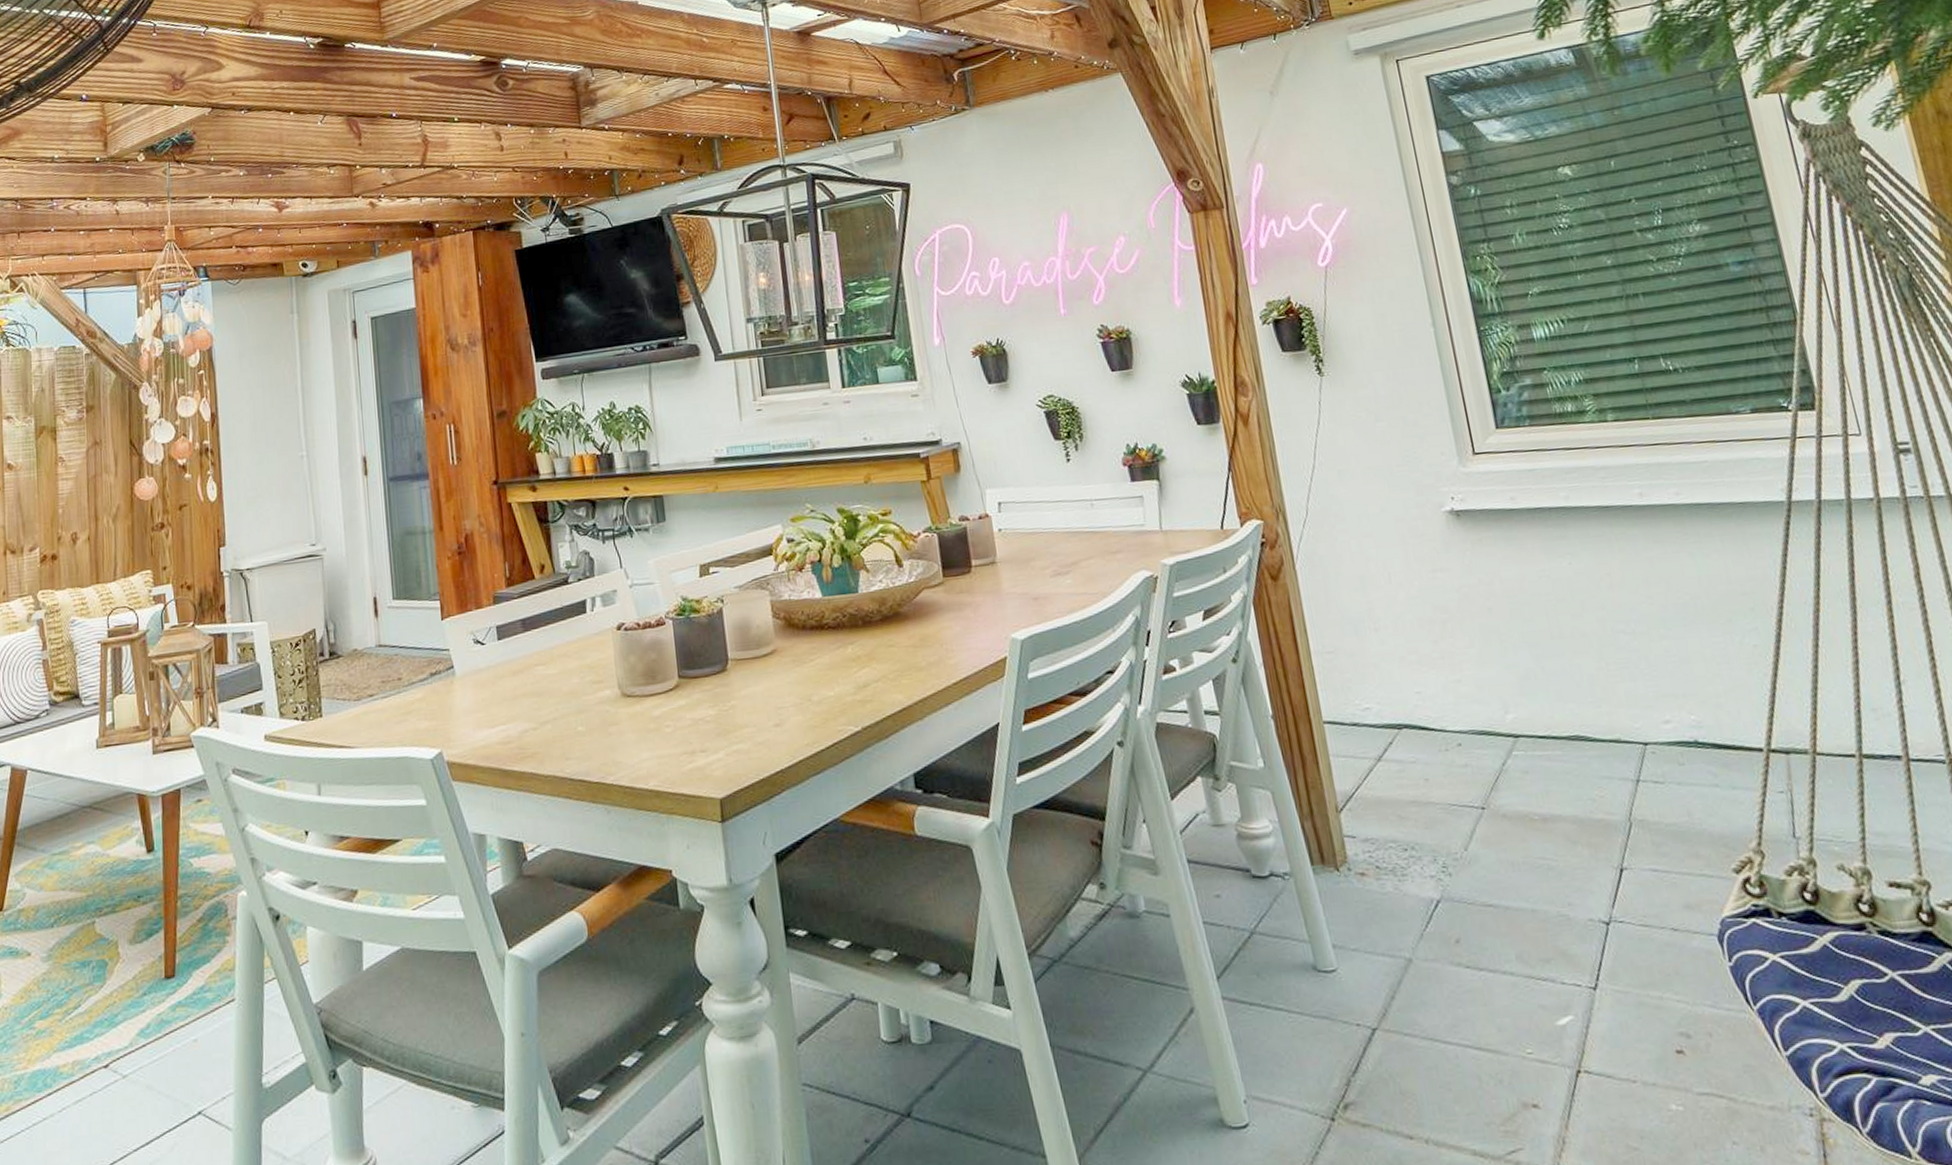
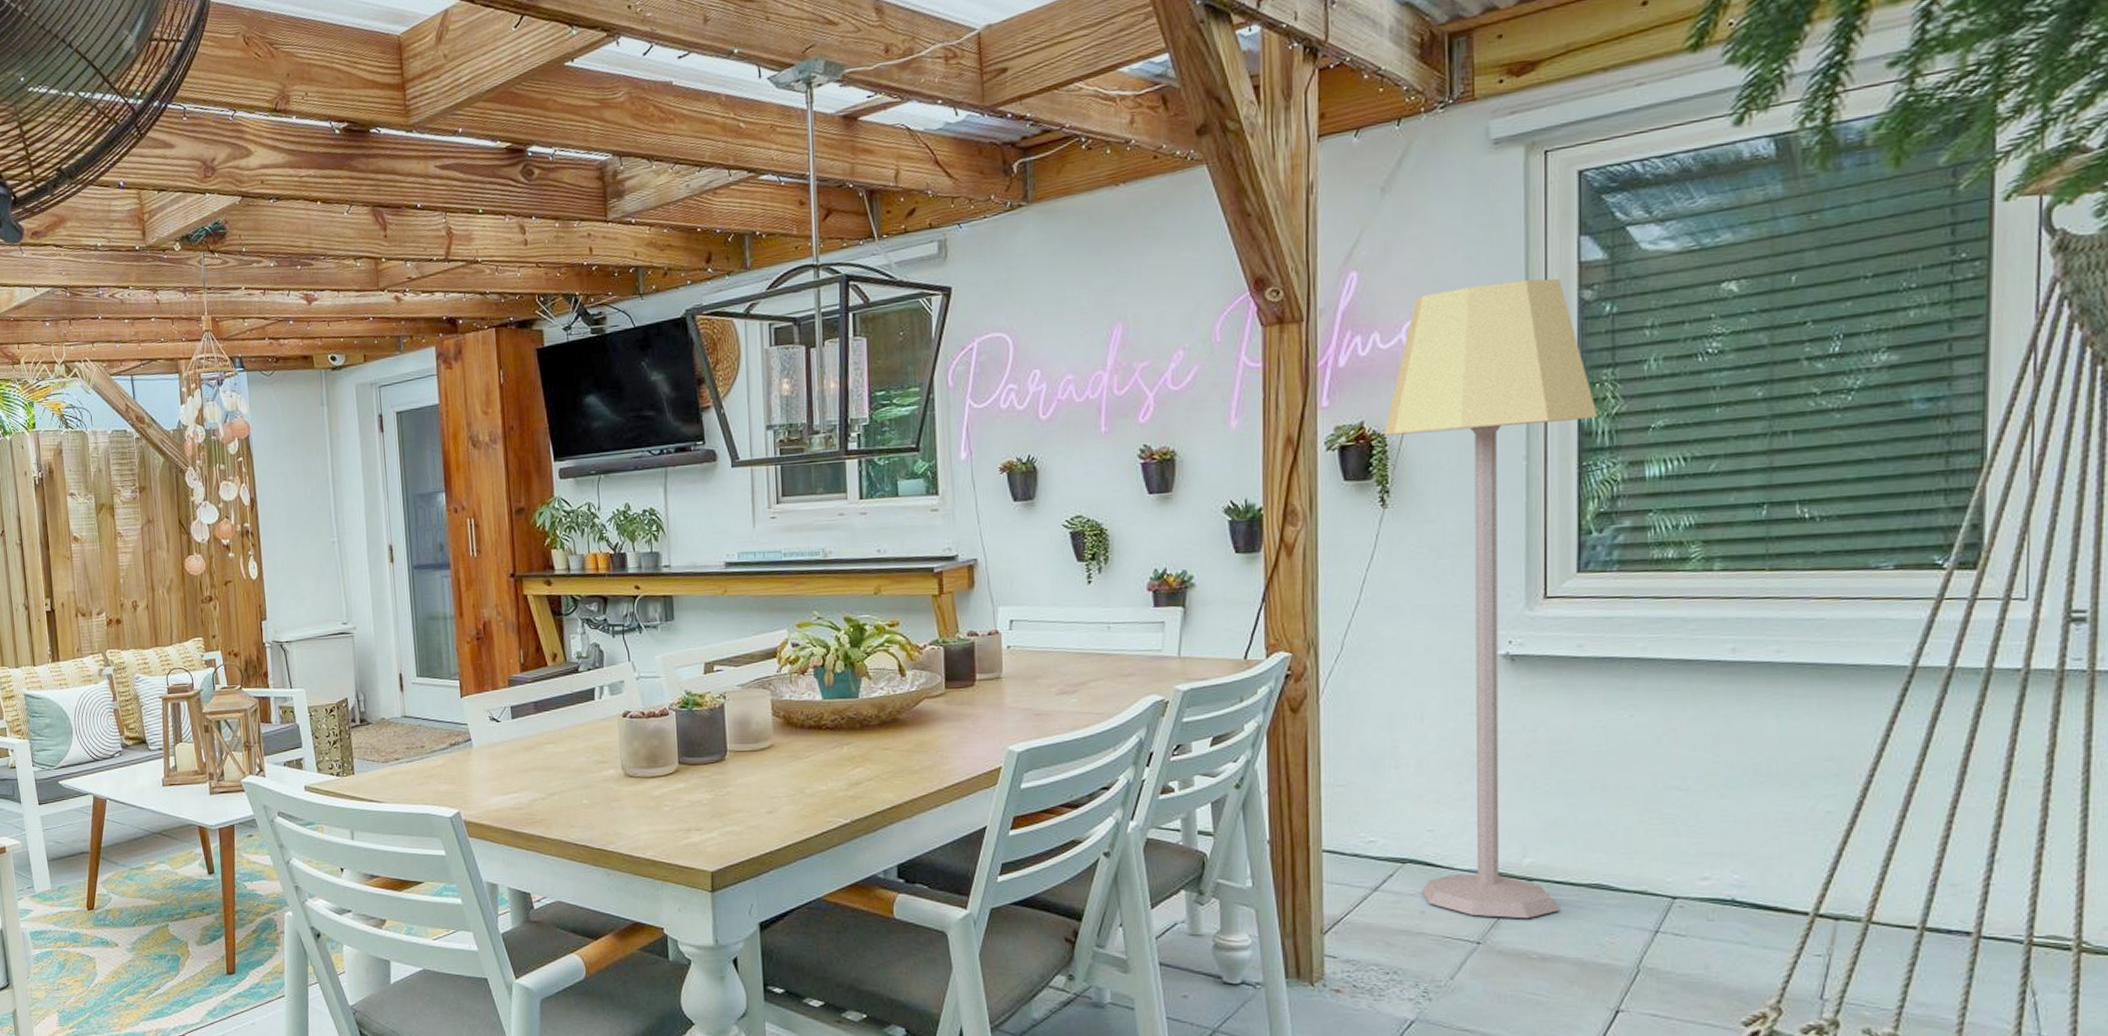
lamp: none [1309,166,1549,780] -> present [1385,278,1598,919]

